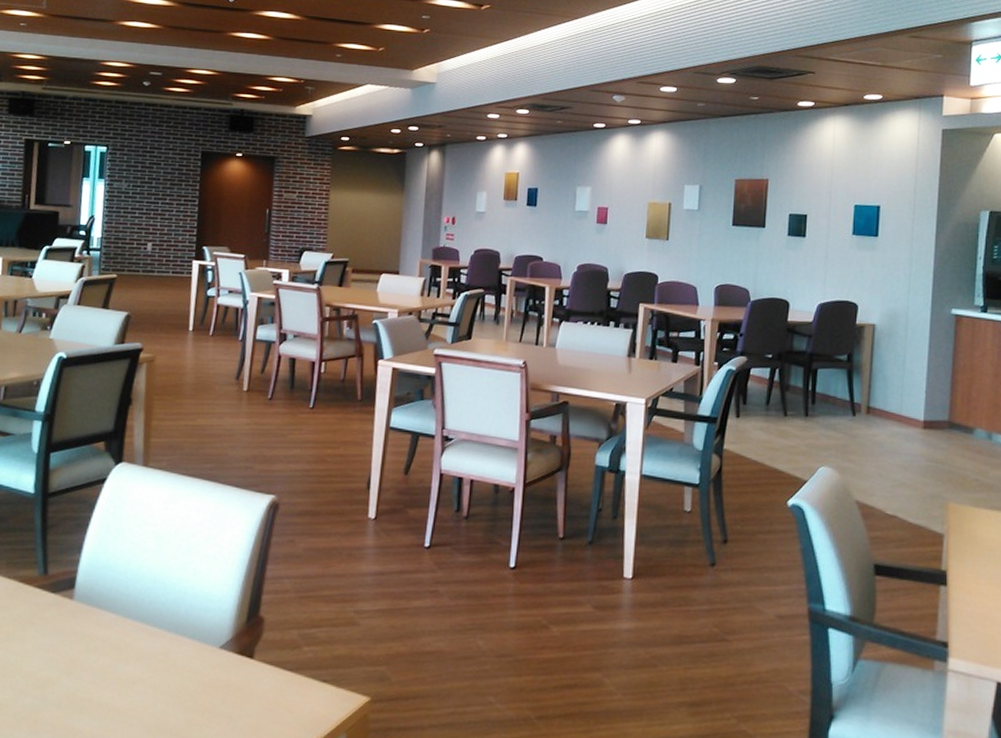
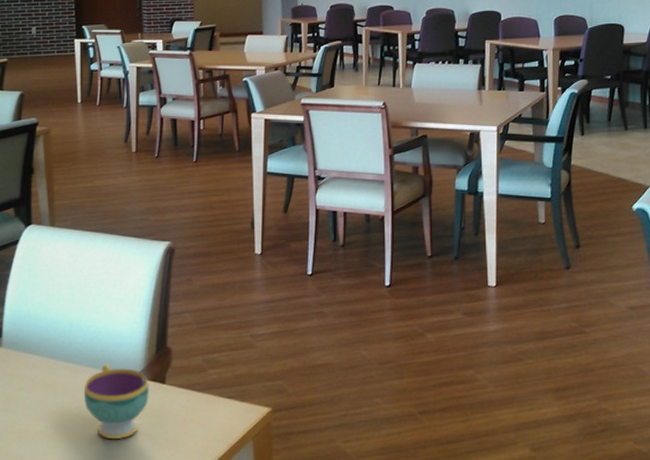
teacup: none [159,630,235,720] -> present [84,364,149,440]

